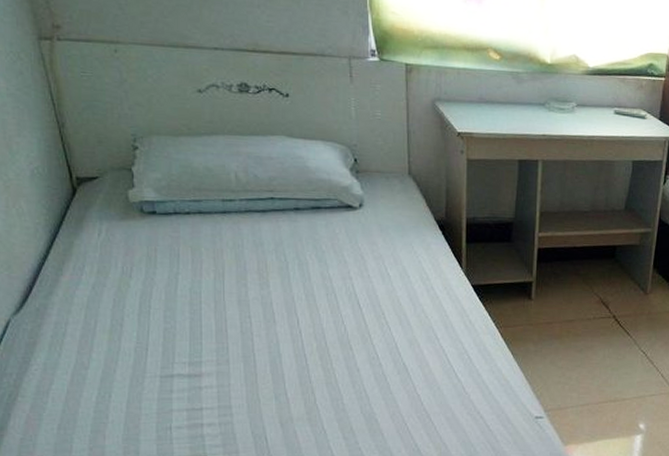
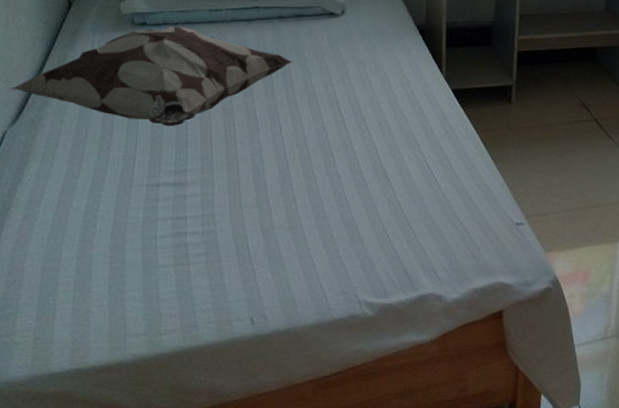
decorative pillow: none [12,215,310,318] -> present [10,26,293,127]

